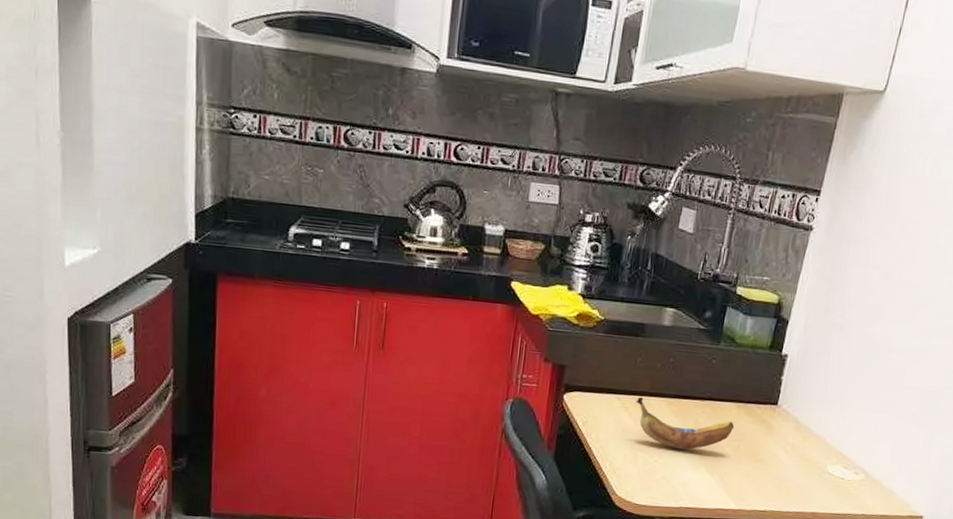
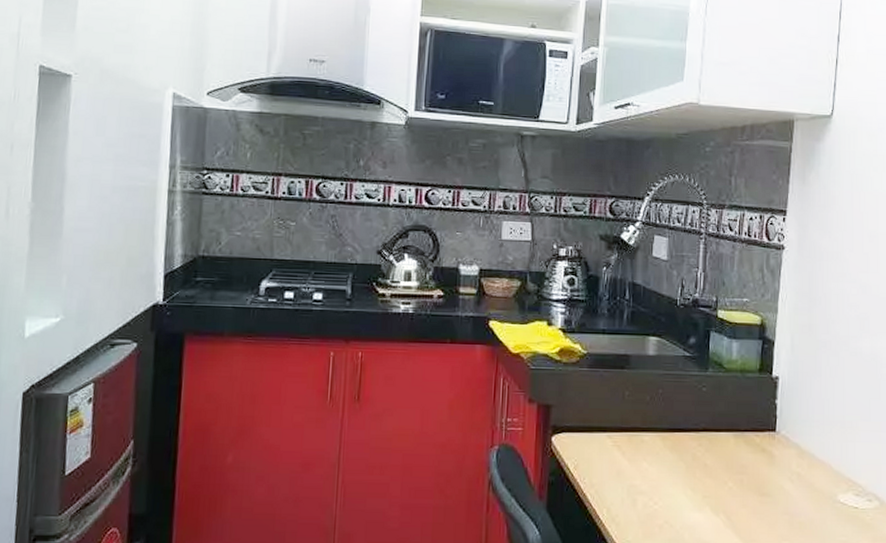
banana: present [636,396,735,450] -> none [628,433,735,488]

